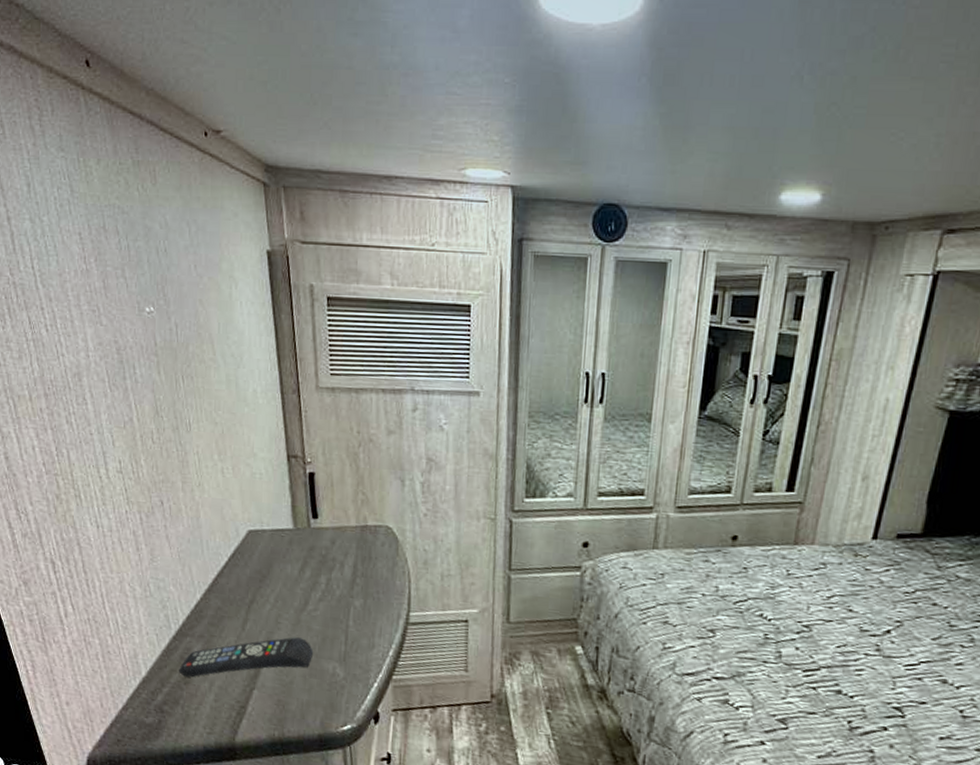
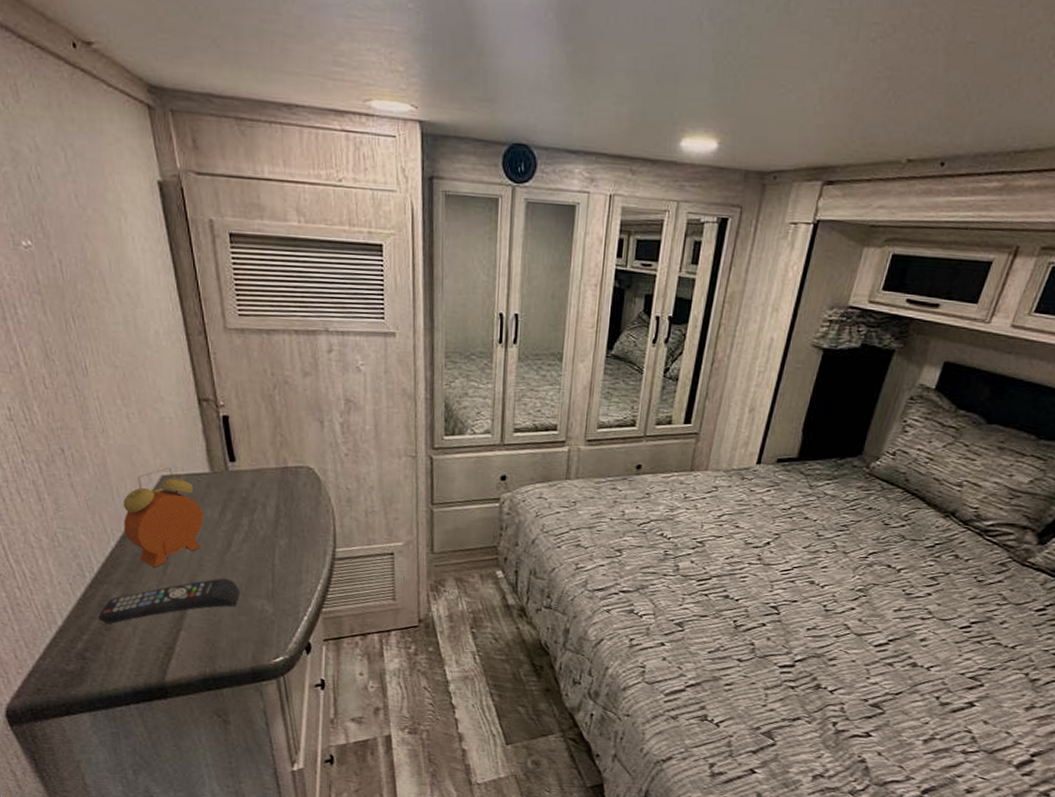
alarm clock: none [210,522,284,622] -> present [123,467,204,567]

